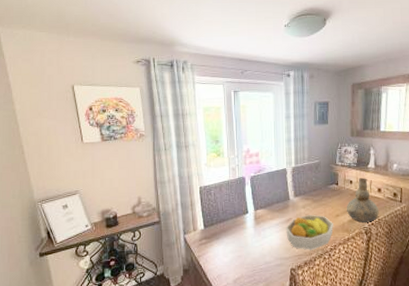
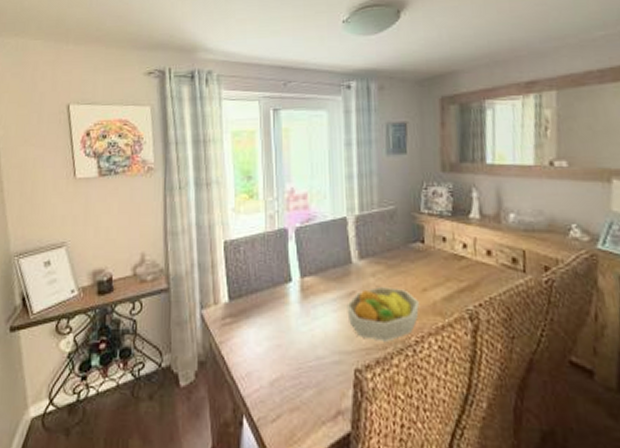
vase: present [346,178,379,223] -> none [438,233,490,302]

